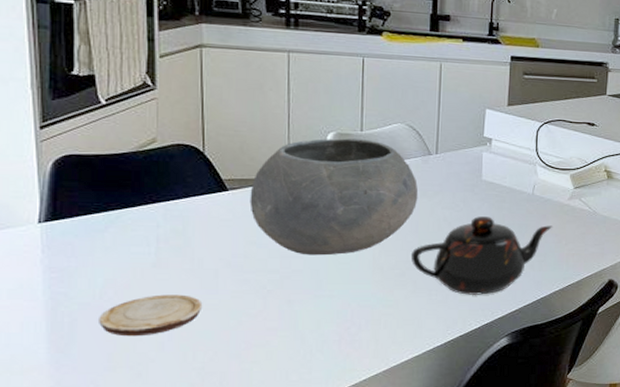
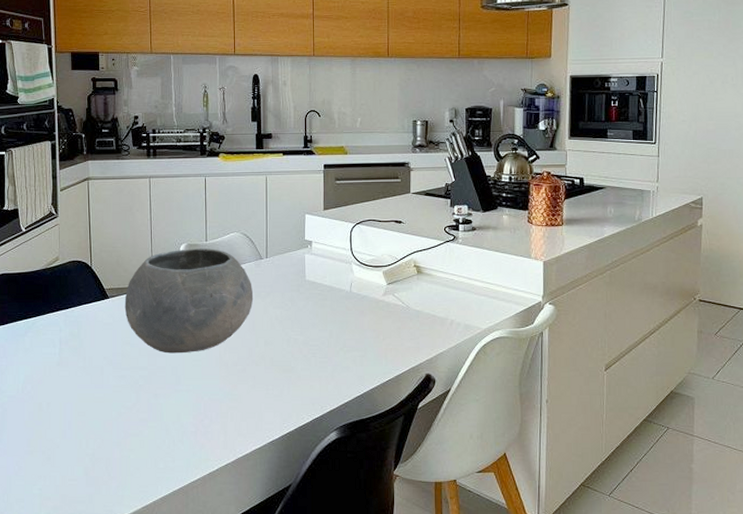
wood slice: present [99,294,203,337] -> none [21,389,93,425]
teapot: present [410,215,553,296] -> none [250,313,371,391]

